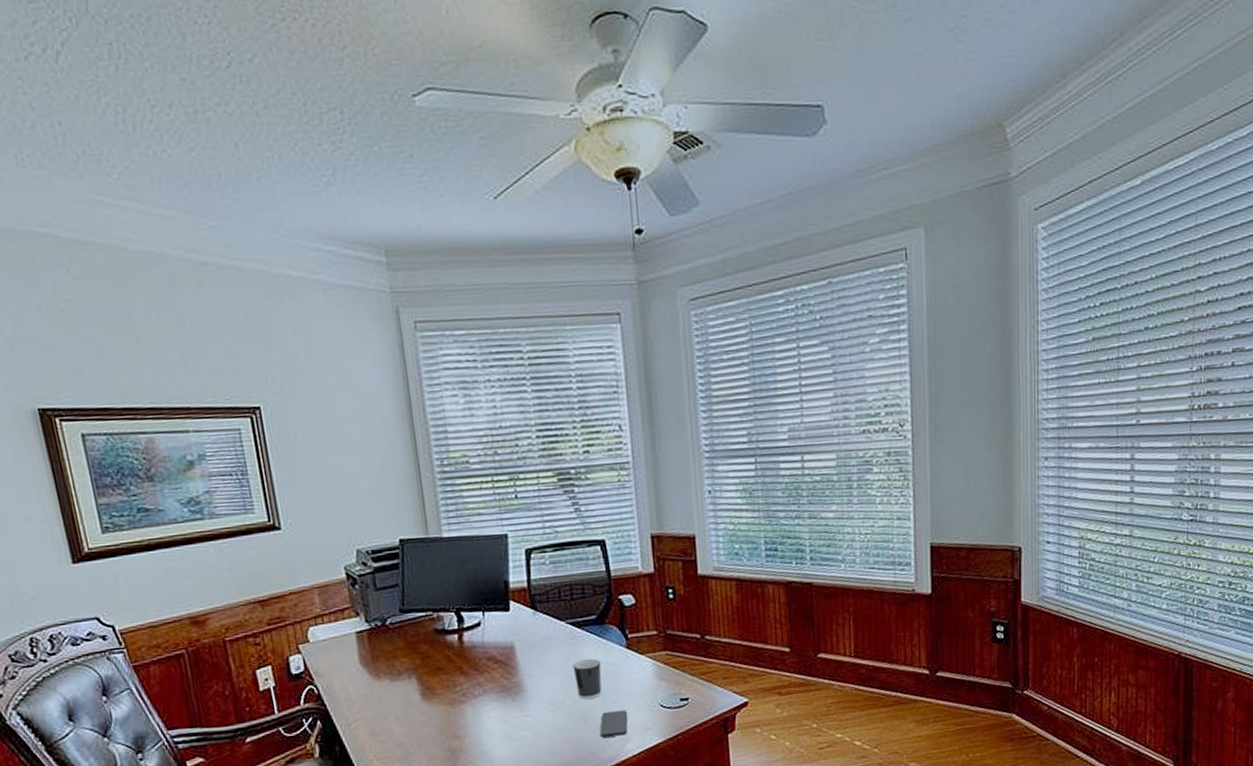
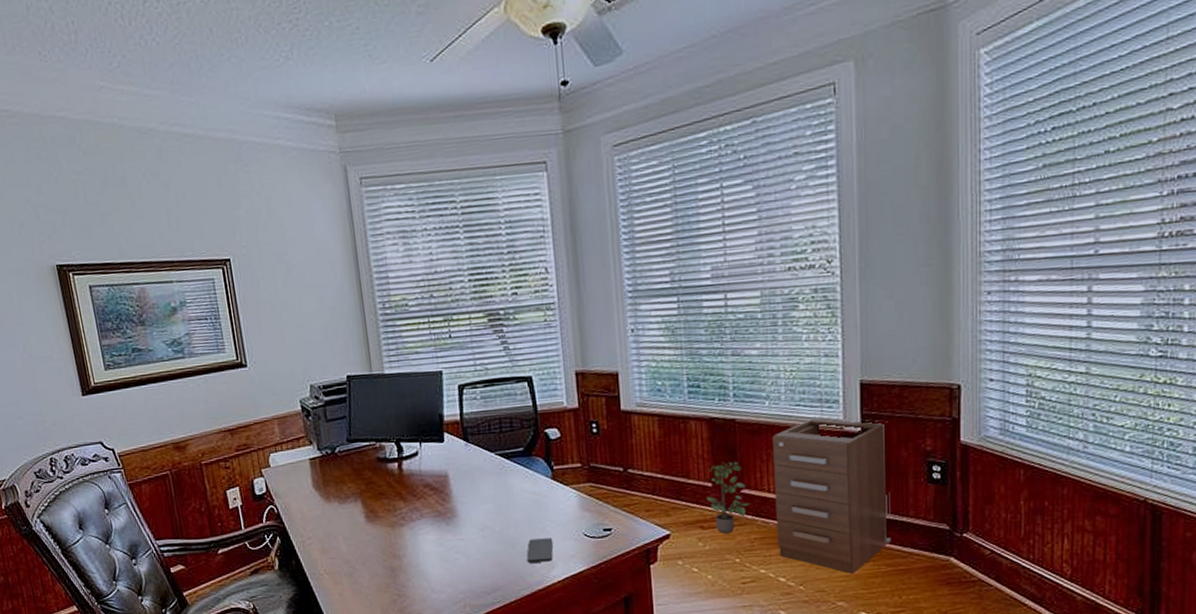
mug: present [572,659,602,700] -> none [501,489,529,527]
potted plant: none [784,625,827,699] -> present [706,461,751,533]
filing cabinet: none [848,579,959,735] -> present [773,416,891,574]

